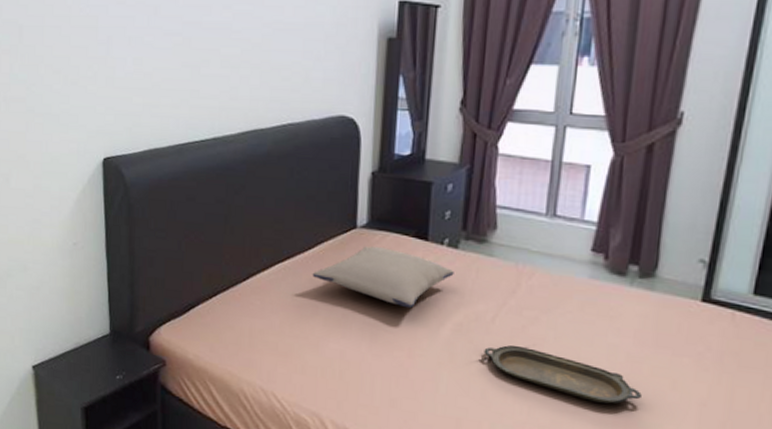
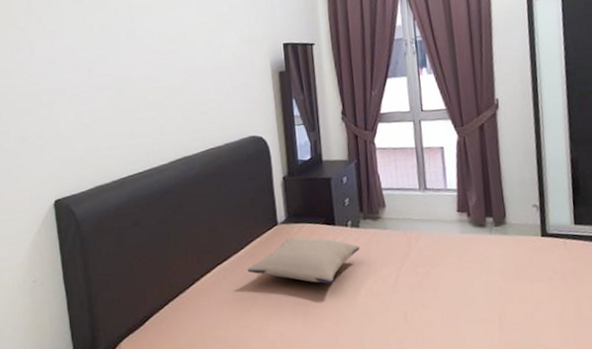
serving tray: present [484,345,642,404] -> none [394,298,517,333]

